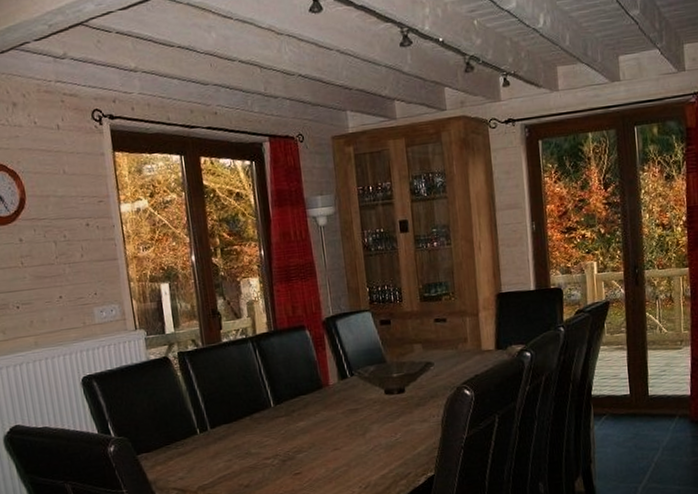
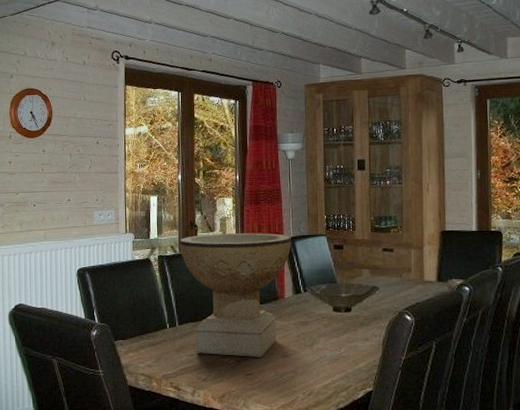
decorative bowl: none [201,313,332,458] -> present [179,233,292,358]

